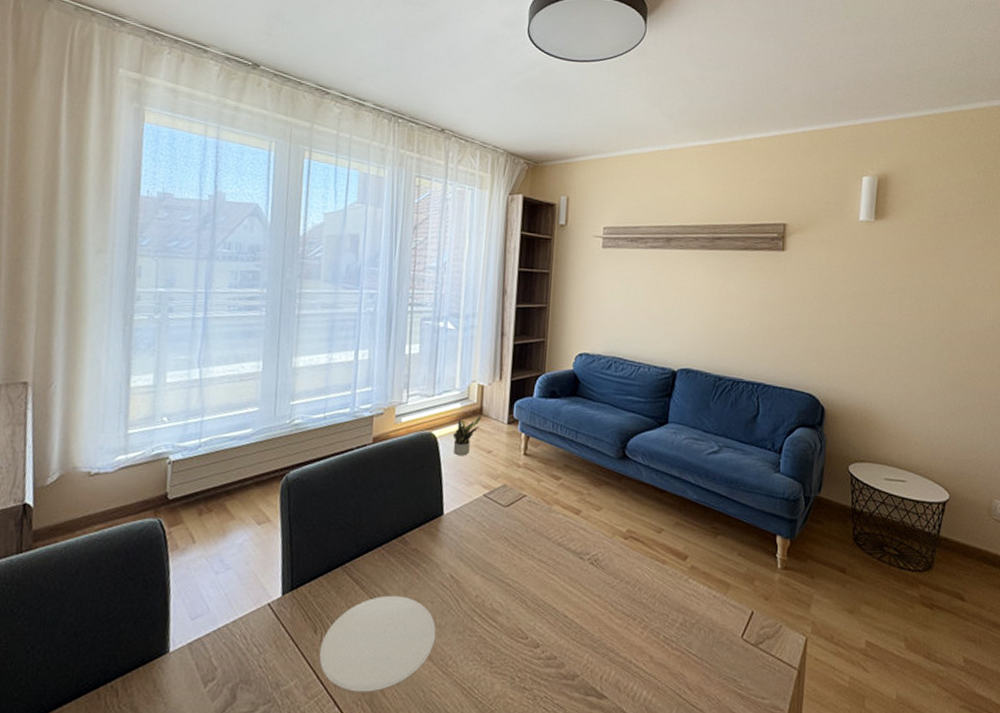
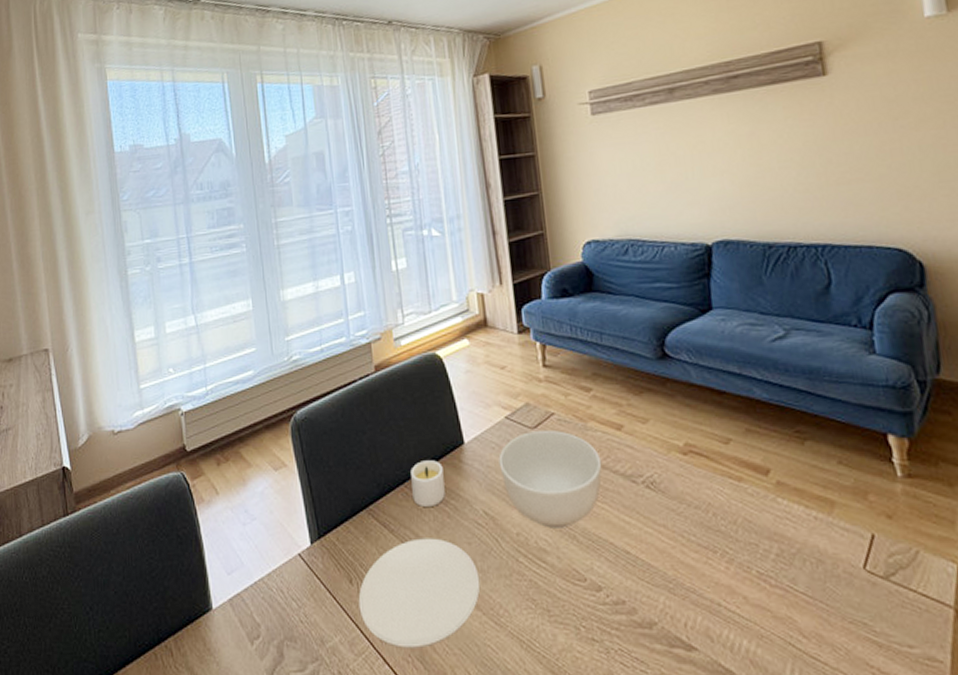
candle: none [388,527,420,569] -> present [410,460,445,508]
potted plant: present [452,415,482,456] -> none [458,327,488,376]
bowl: none [471,508,559,594] -> present [498,429,602,529]

